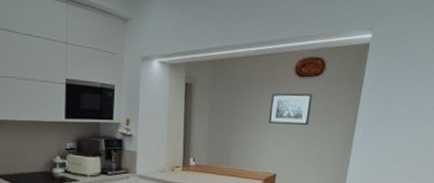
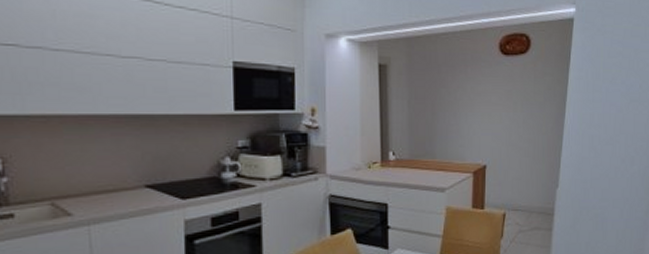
wall art: present [268,93,313,125] -> none [474,73,520,108]

